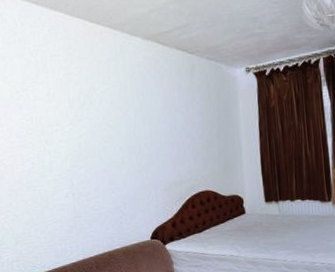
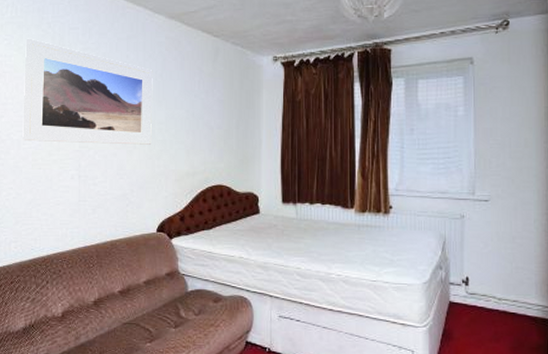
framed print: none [10,67,139,165] -> present [22,38,153,145]

